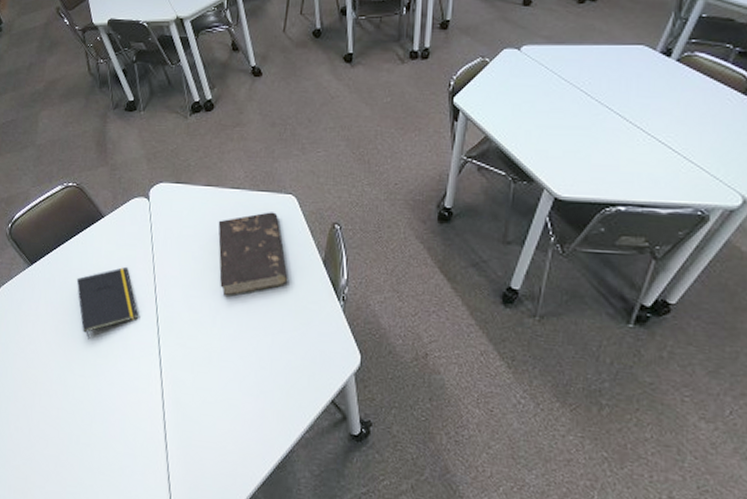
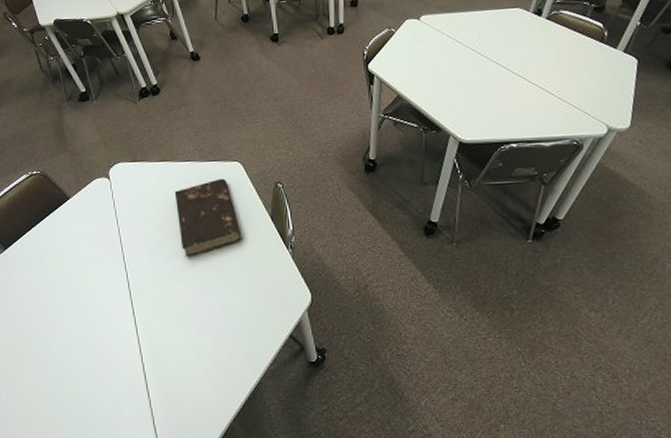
notepad: present [76,266,138,340] -> none [50,240,110,310]

